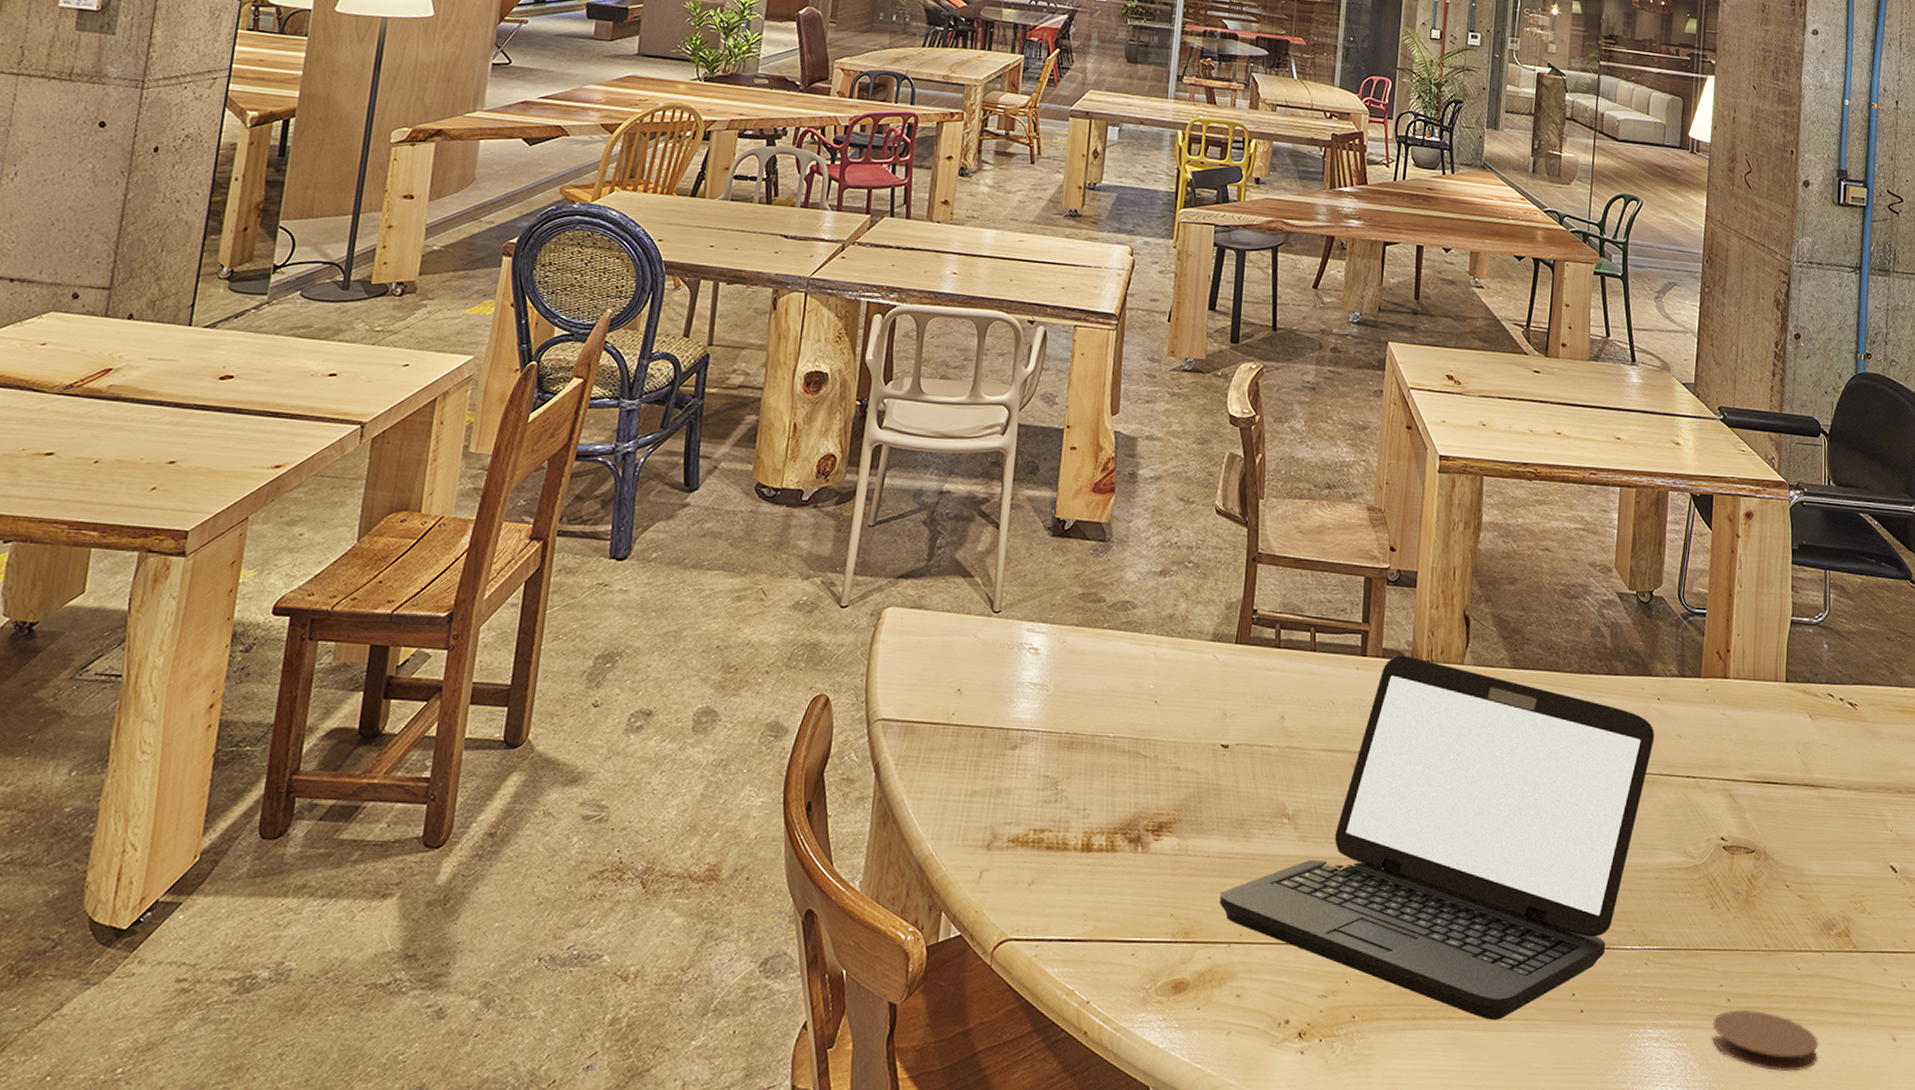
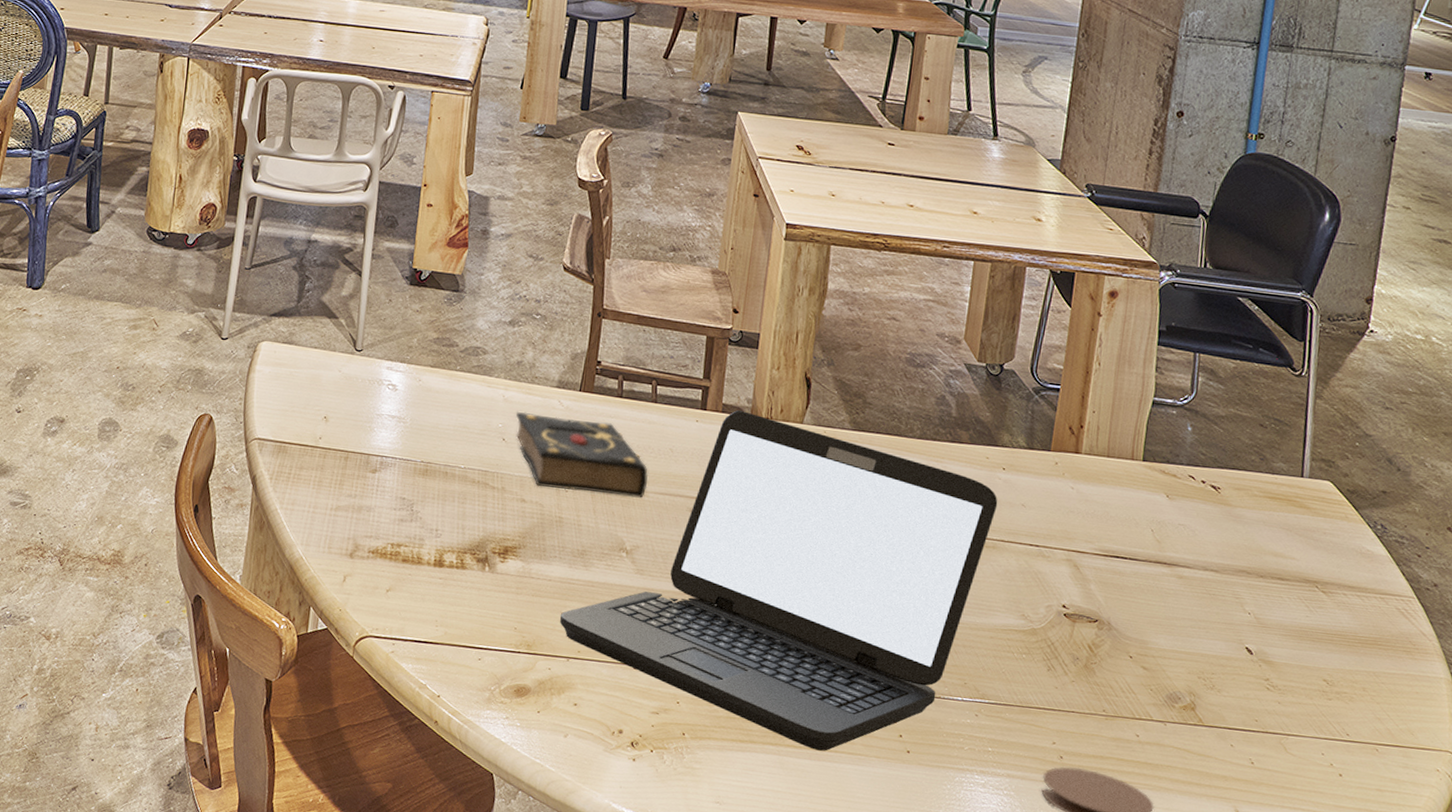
book: none [1168,669,1309,757] -> present [515,411,648,498]

